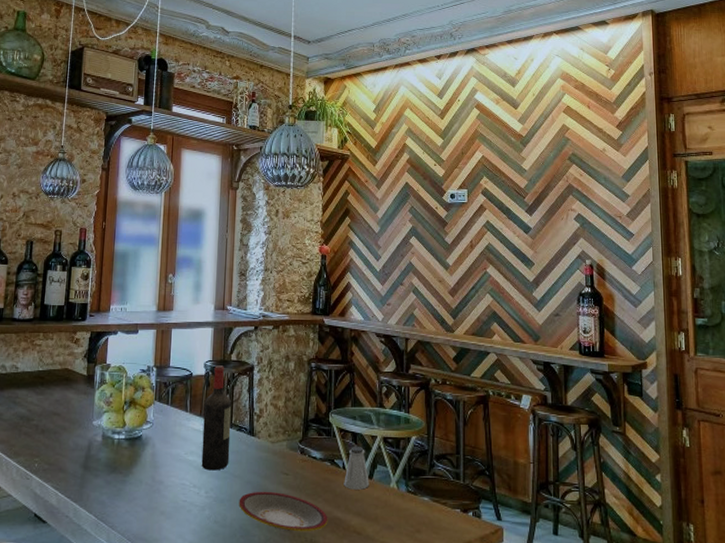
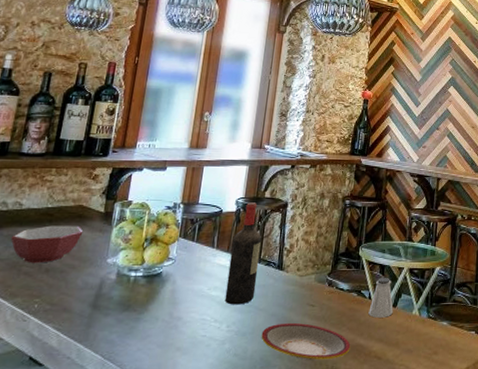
bowl: none [11,388,71,424] -> present [10,225,84,264]

